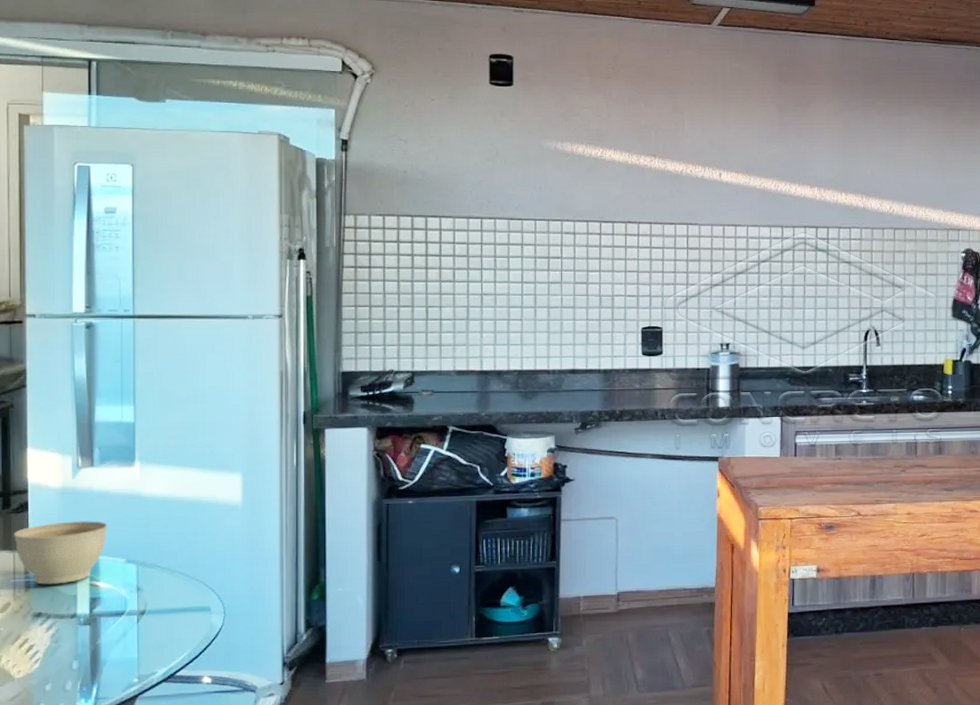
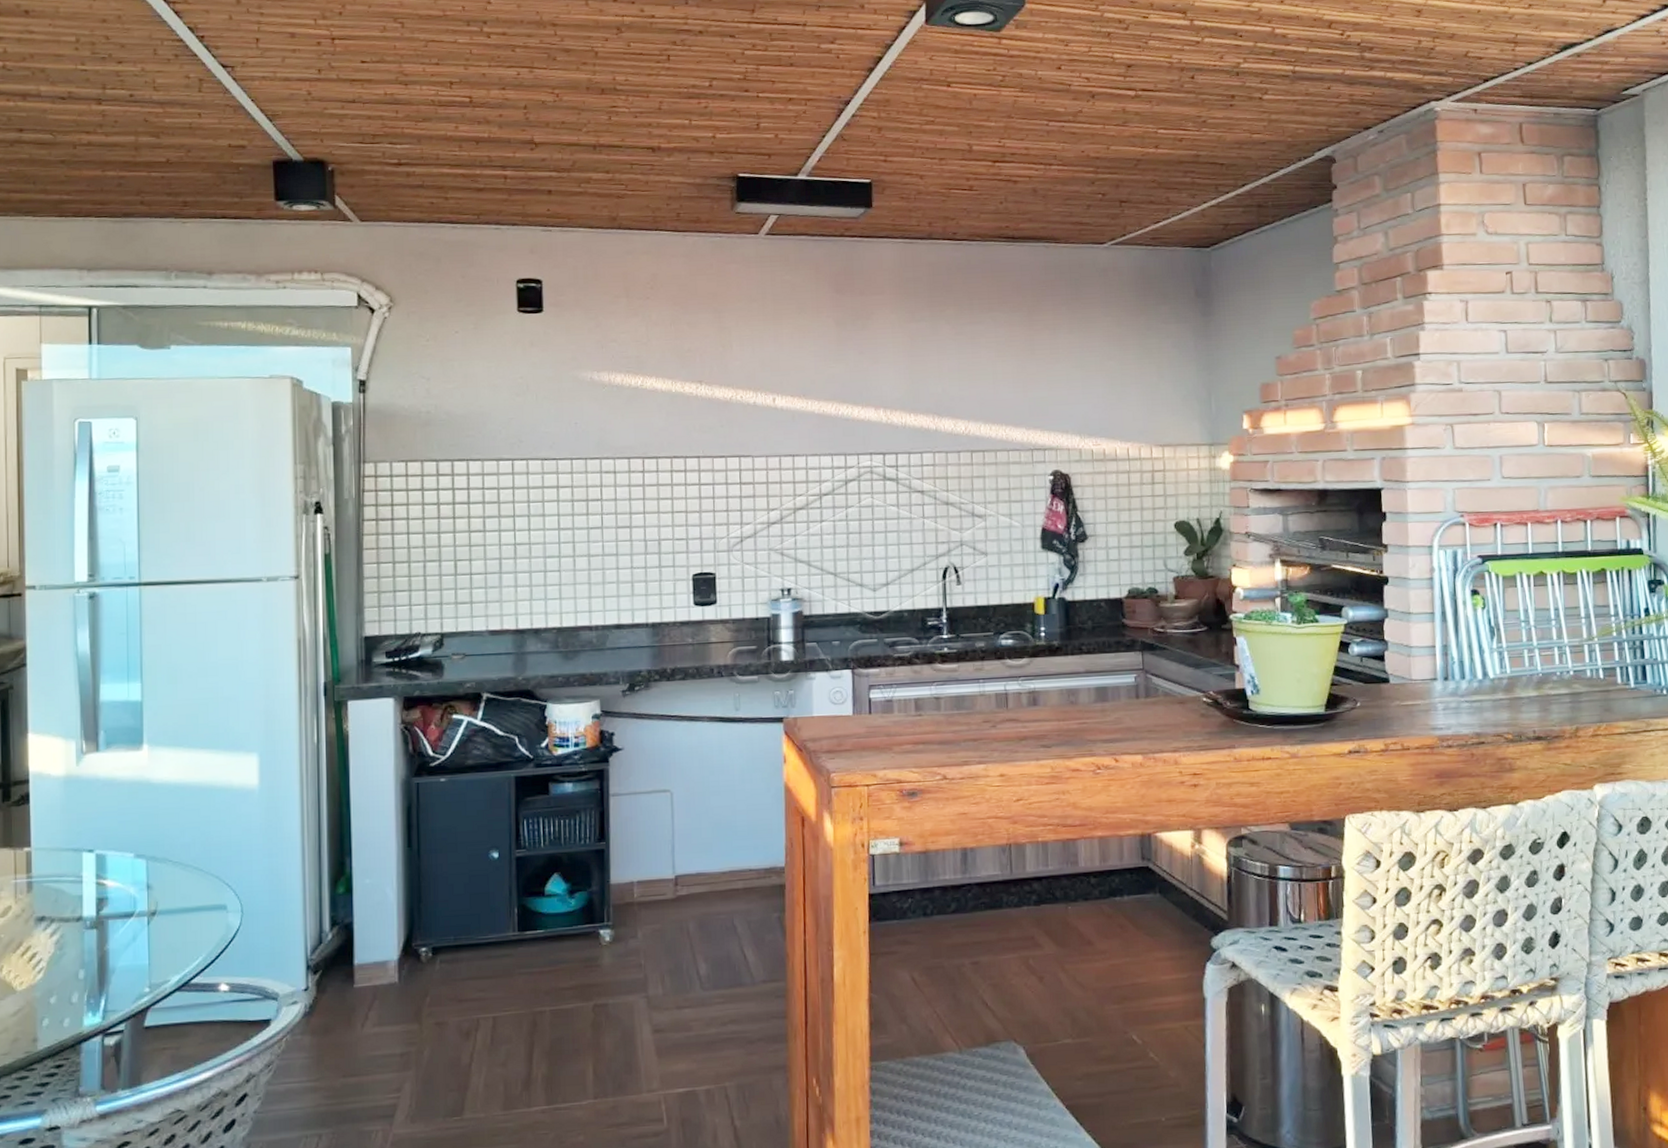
planter bowl: present [14,520,108,585] -> none [15,811,115,885]

